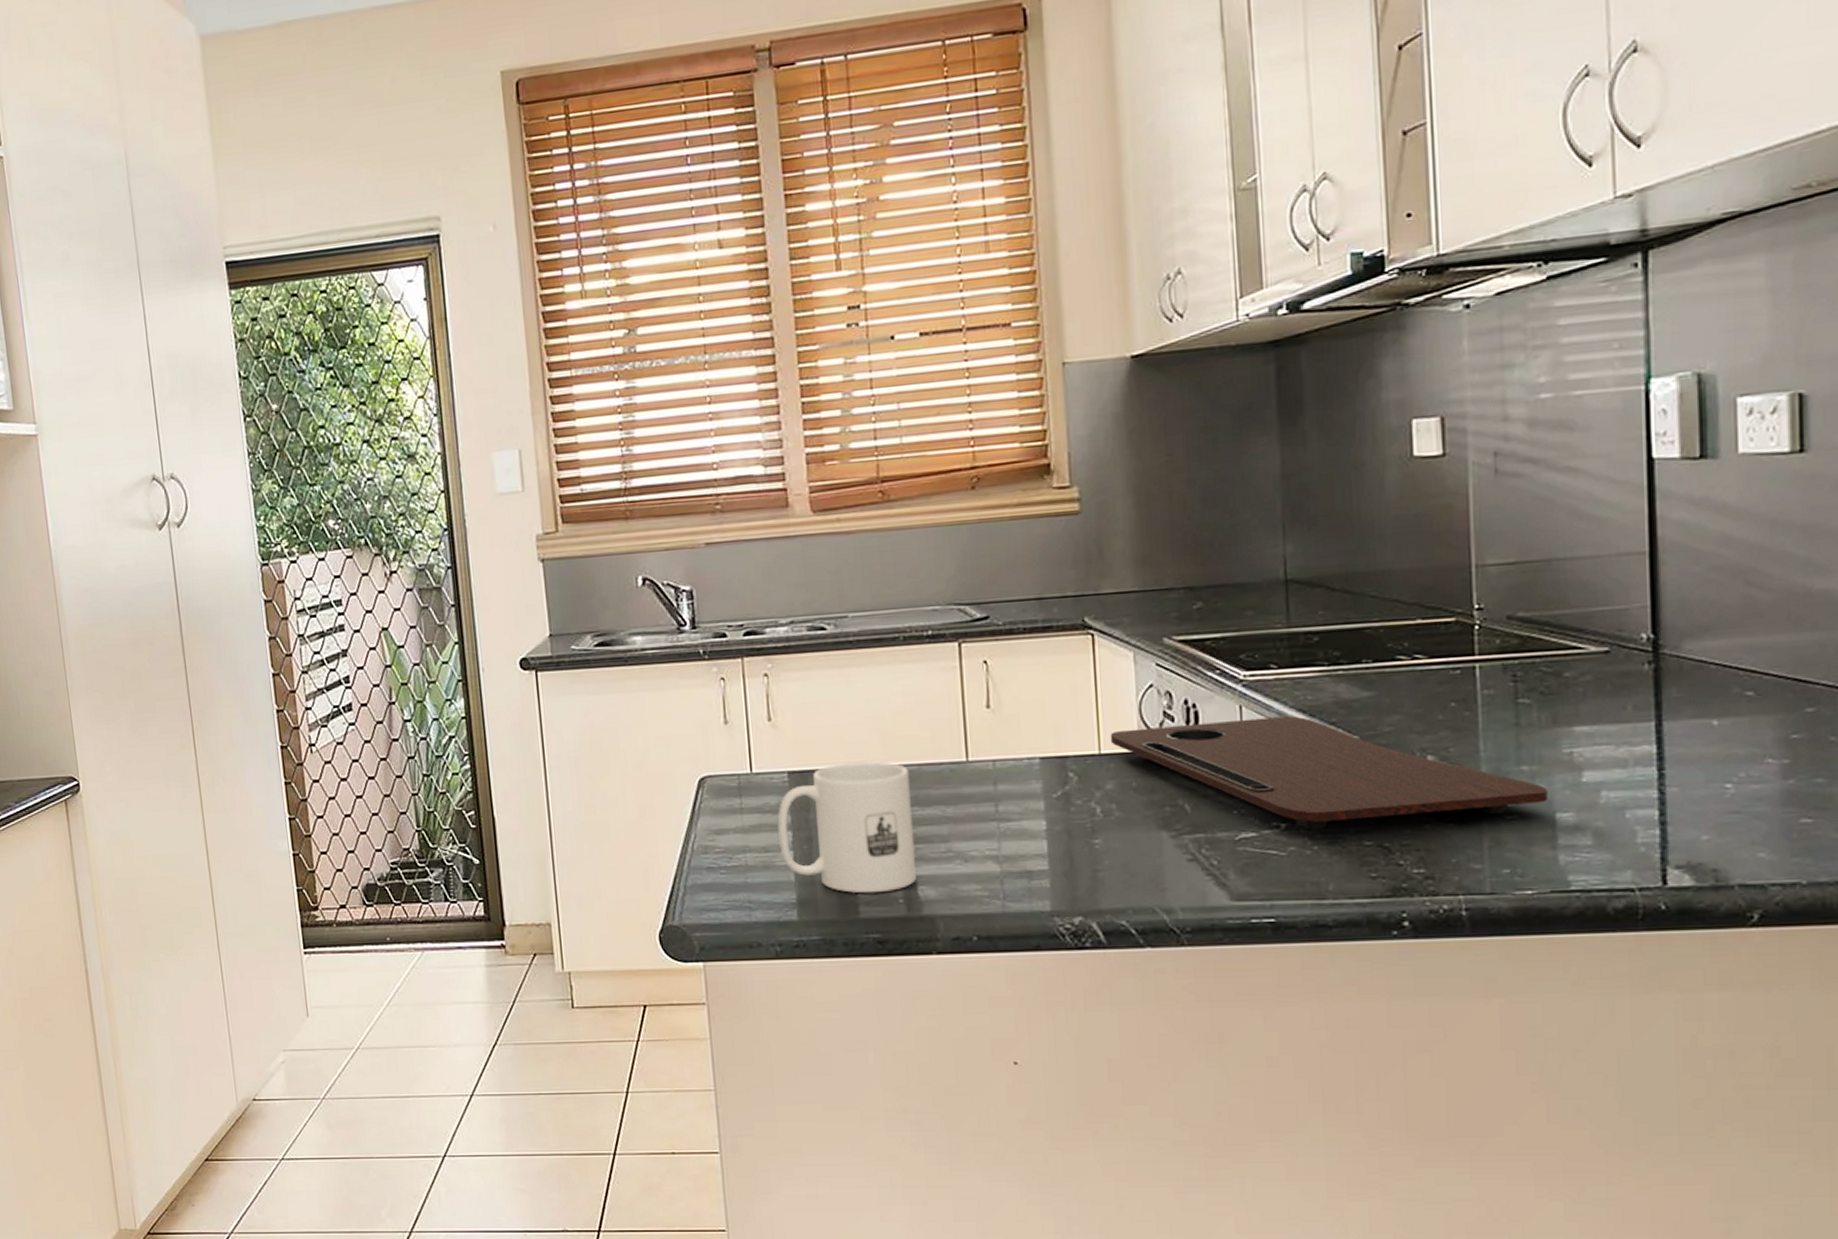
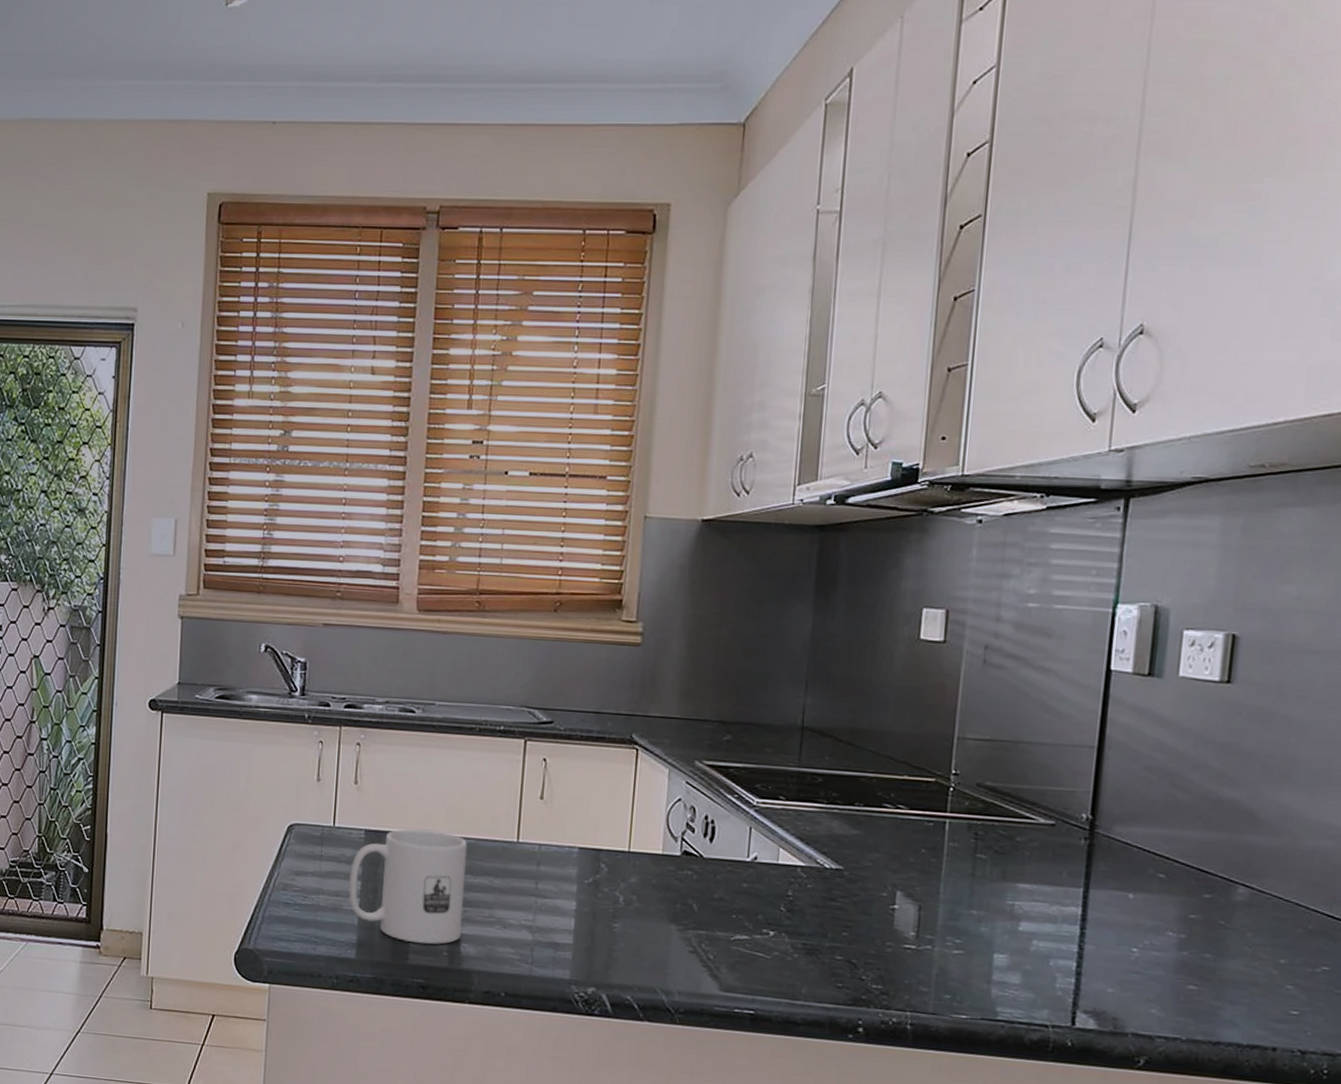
cutting board: present [1110,716,1548,830] -> none [639,834,990,949]

